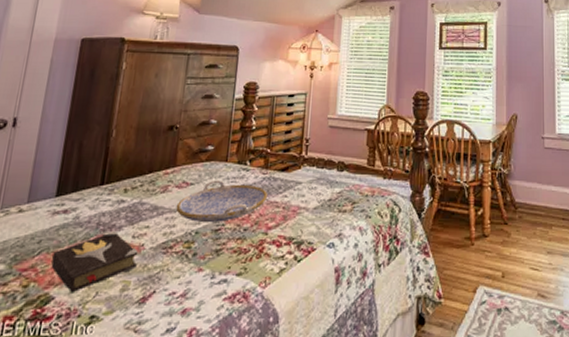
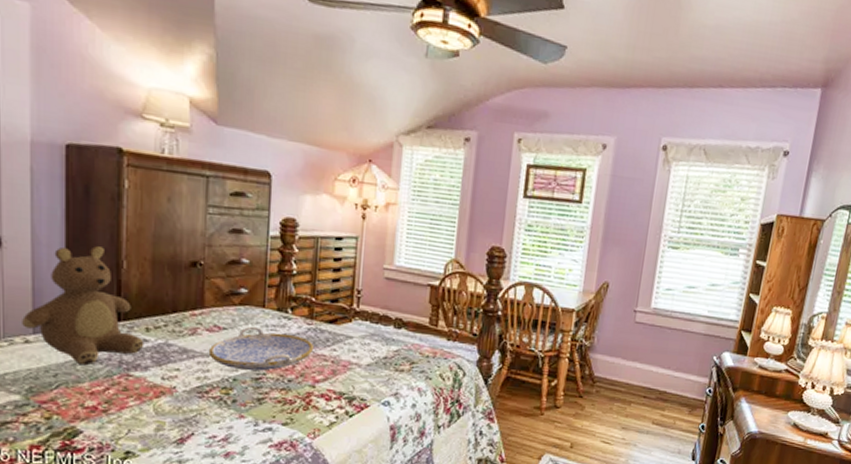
teddy bear: none [19,118,122,230] -> present [22,245,144,366]
hardback book: present [51,230,138,292] -> none [73,370,171,428]

